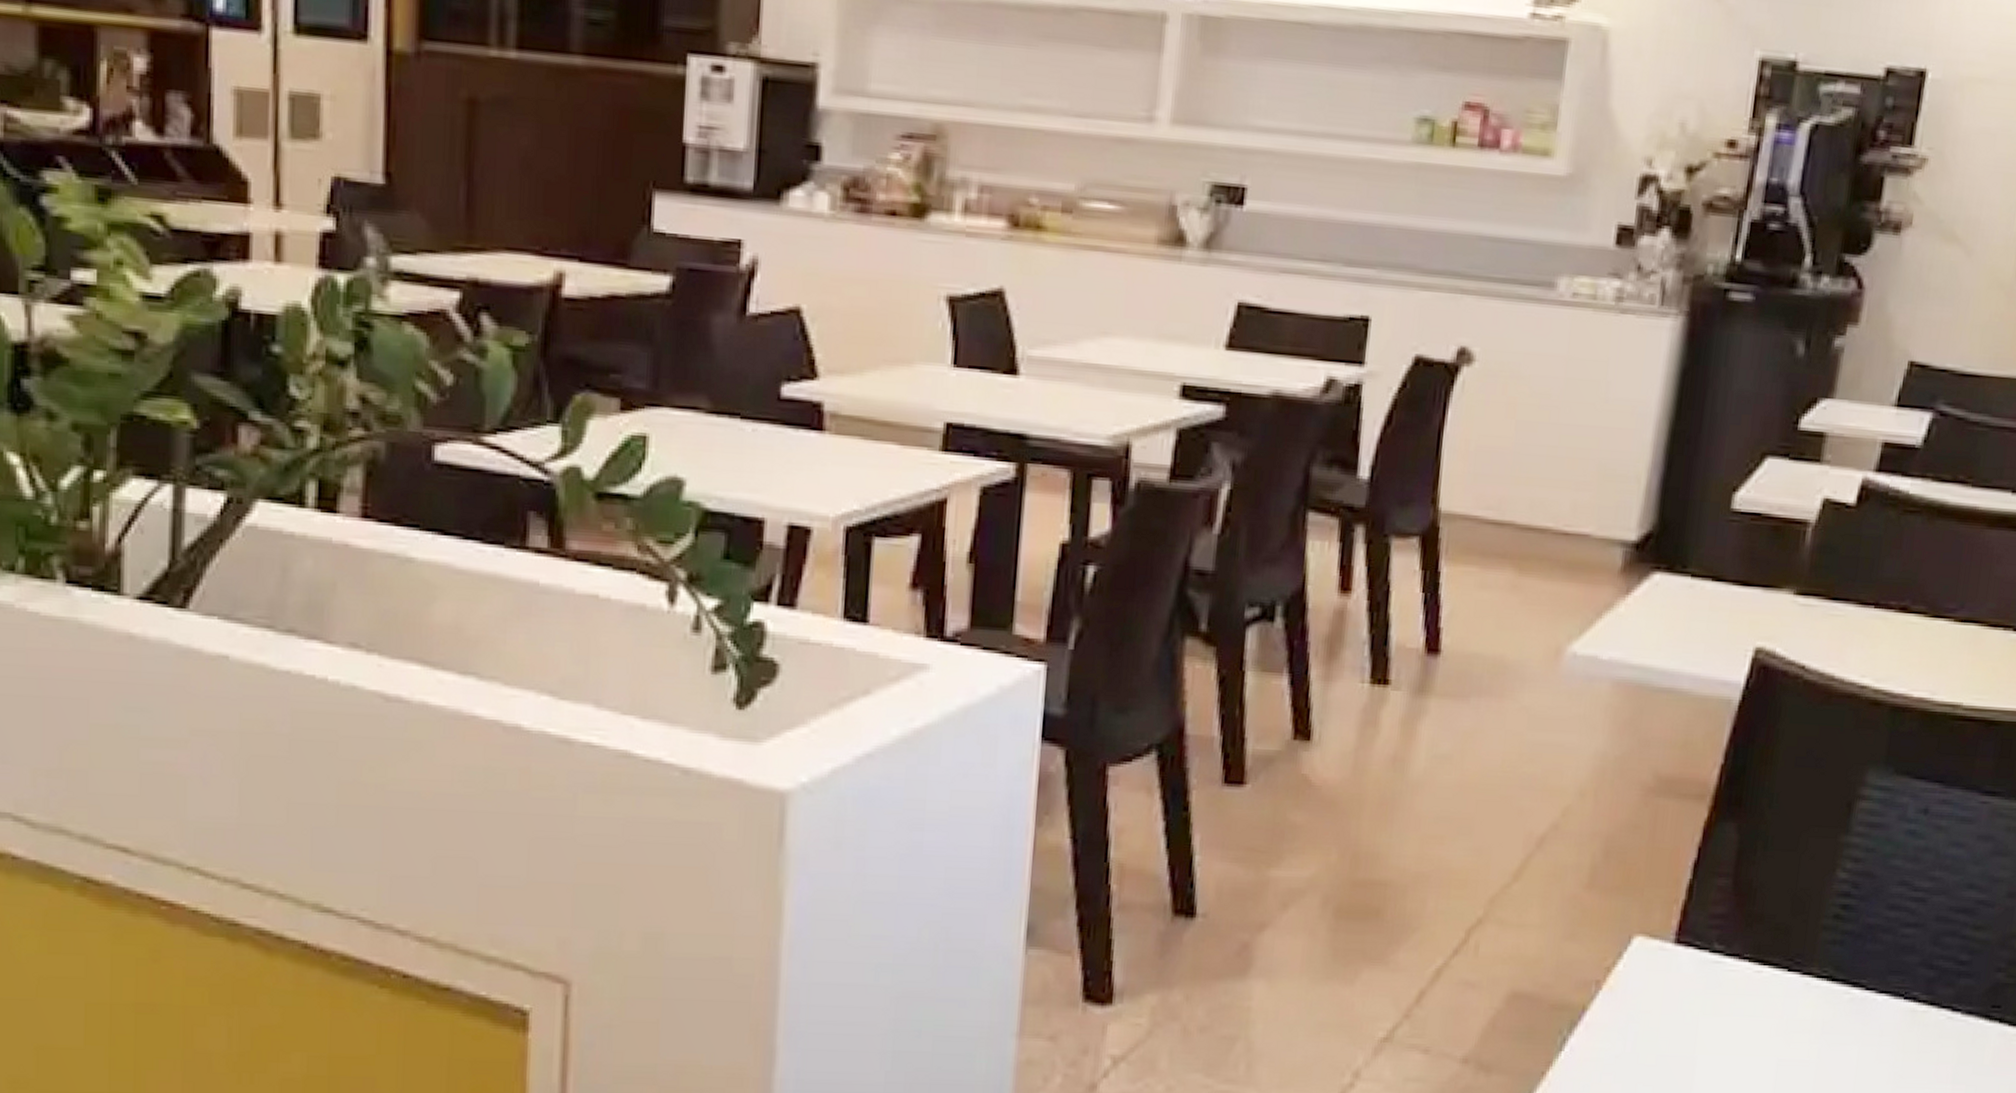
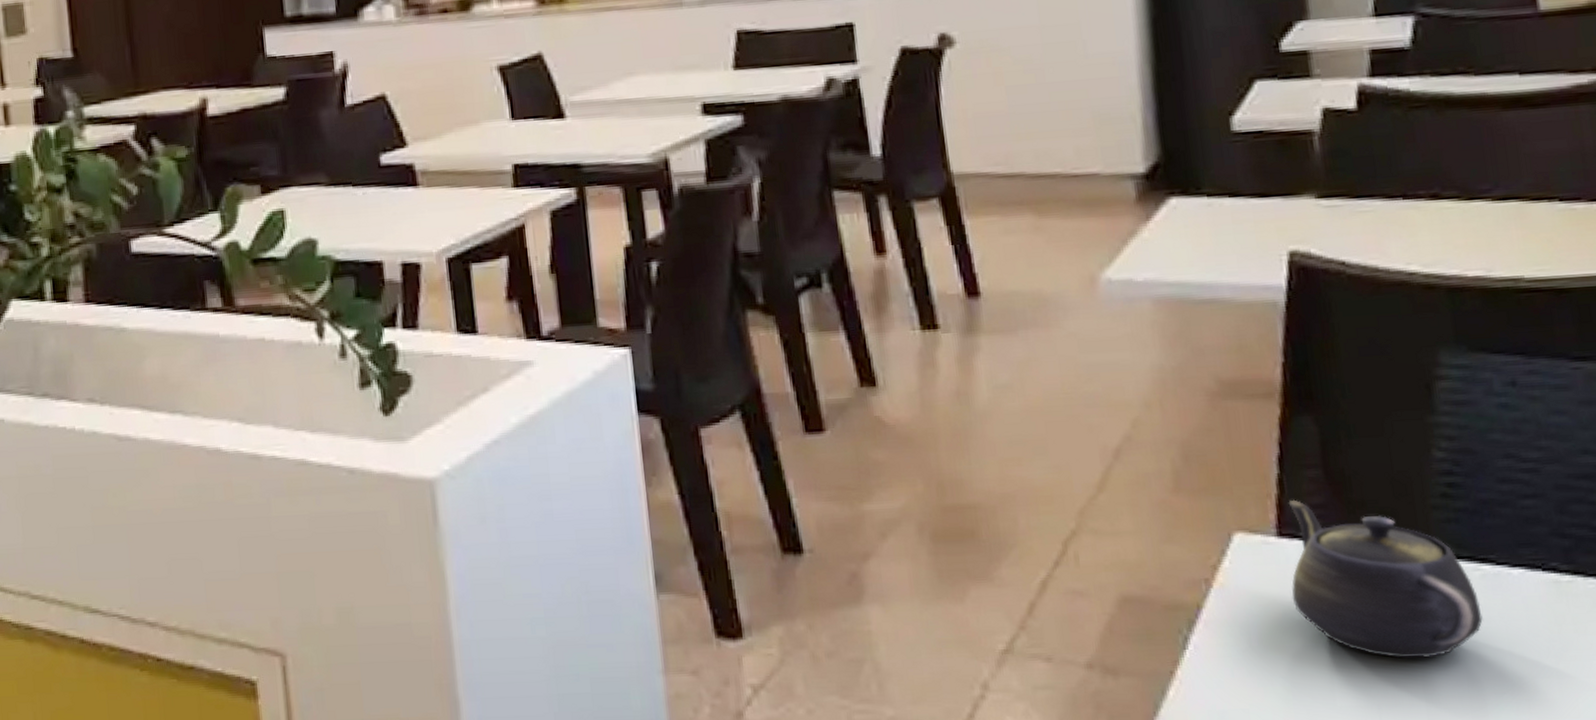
teapot: none [1673,907,1842,1076] -> present [1288,499,1483,659]

